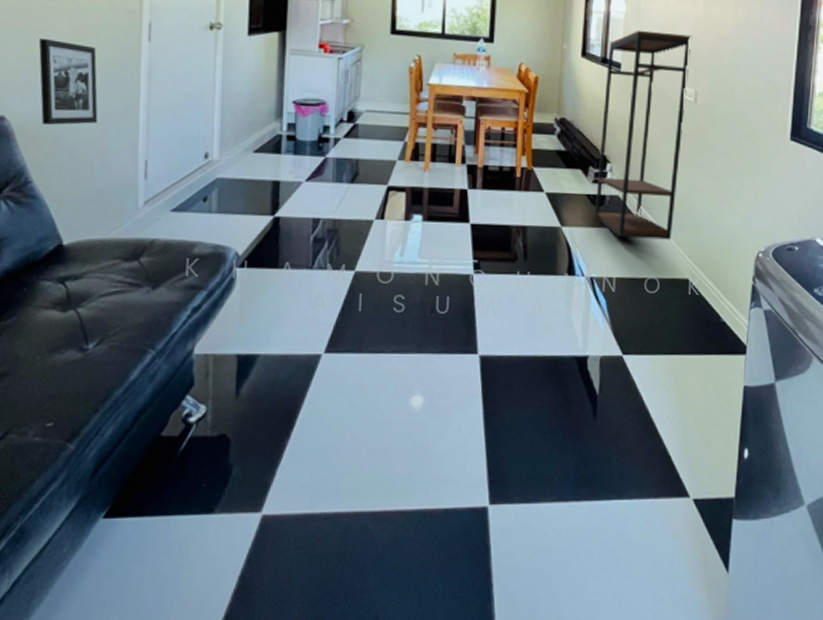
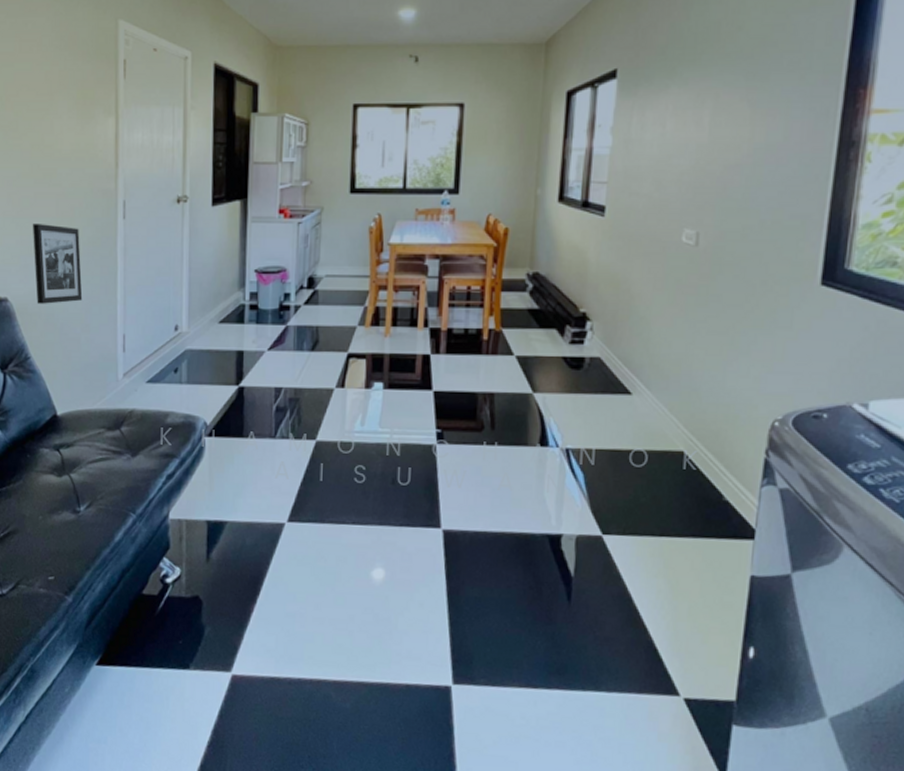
shelving unit: present [595,30,692,240] -> none [572,165,694,407]

